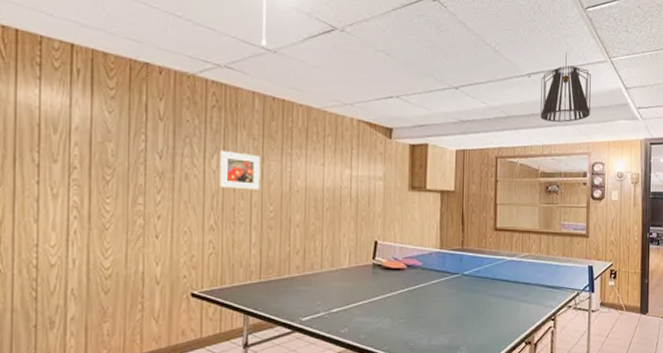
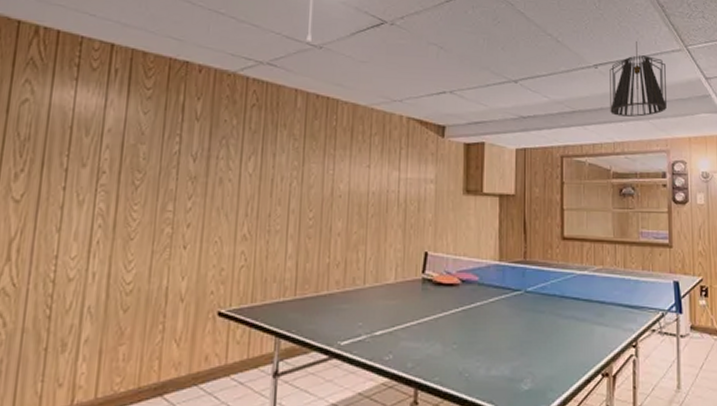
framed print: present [219,151,261,190] -> none [255,153,301,195]

